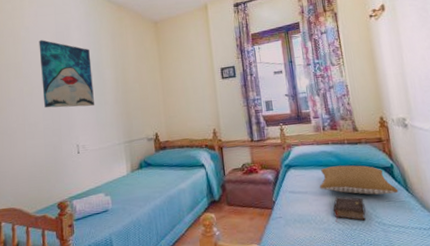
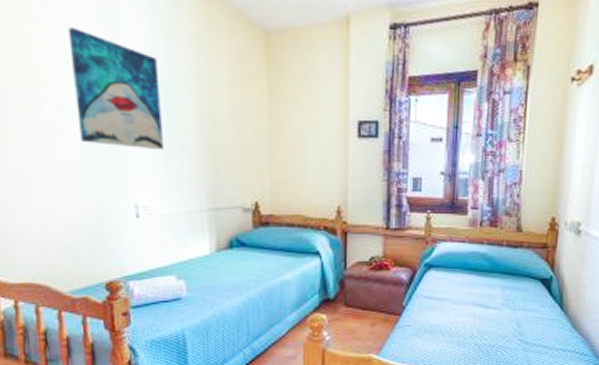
pillow: present [319,165,399,195] -> none [461,272,552,310]
book: present [333,196,366,222] -> none [472,307,510,337]

